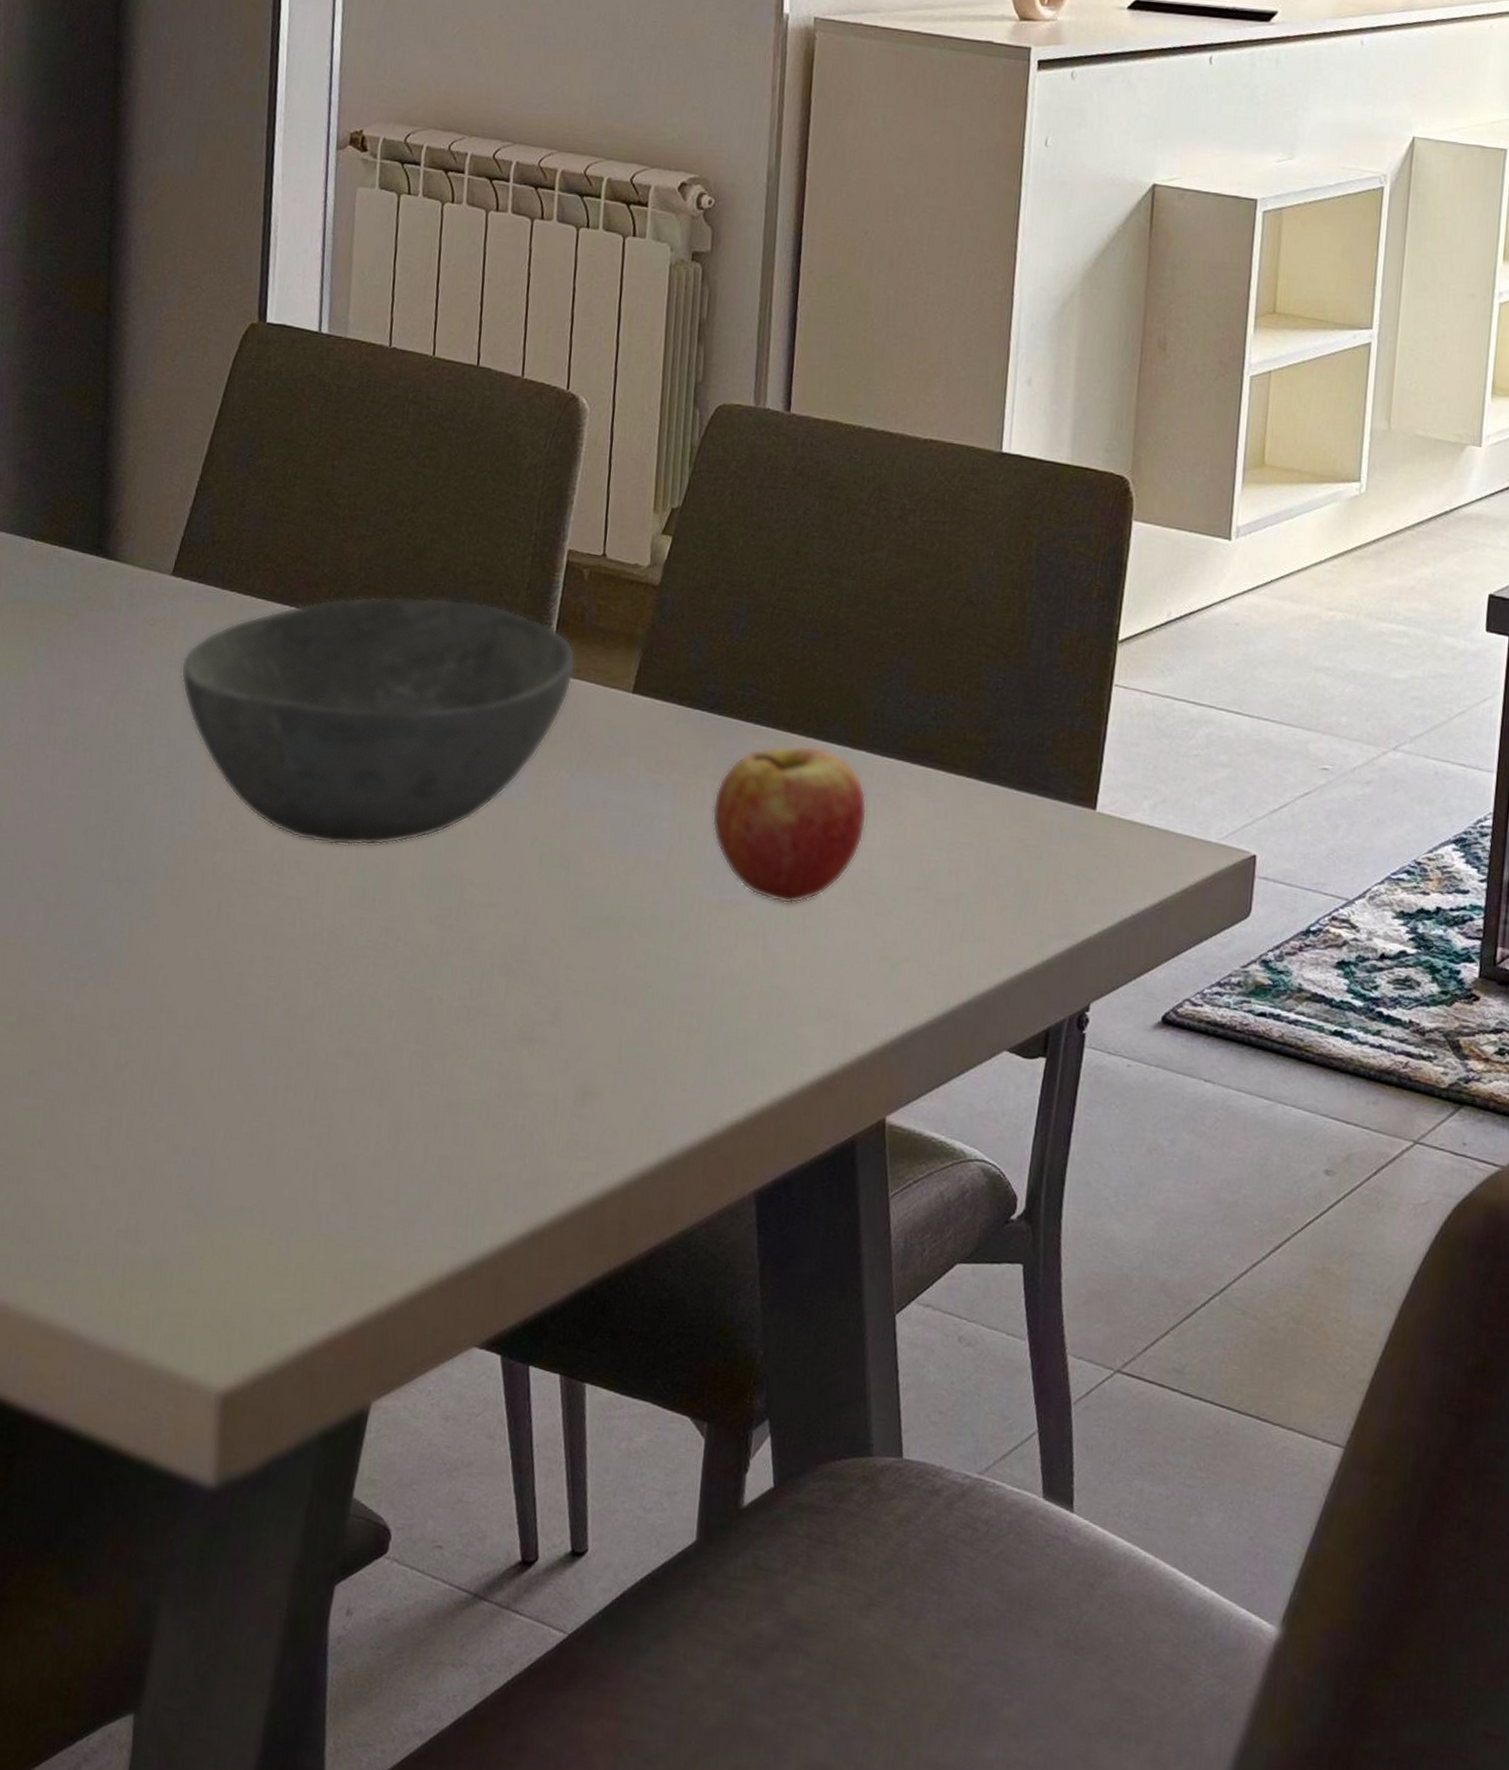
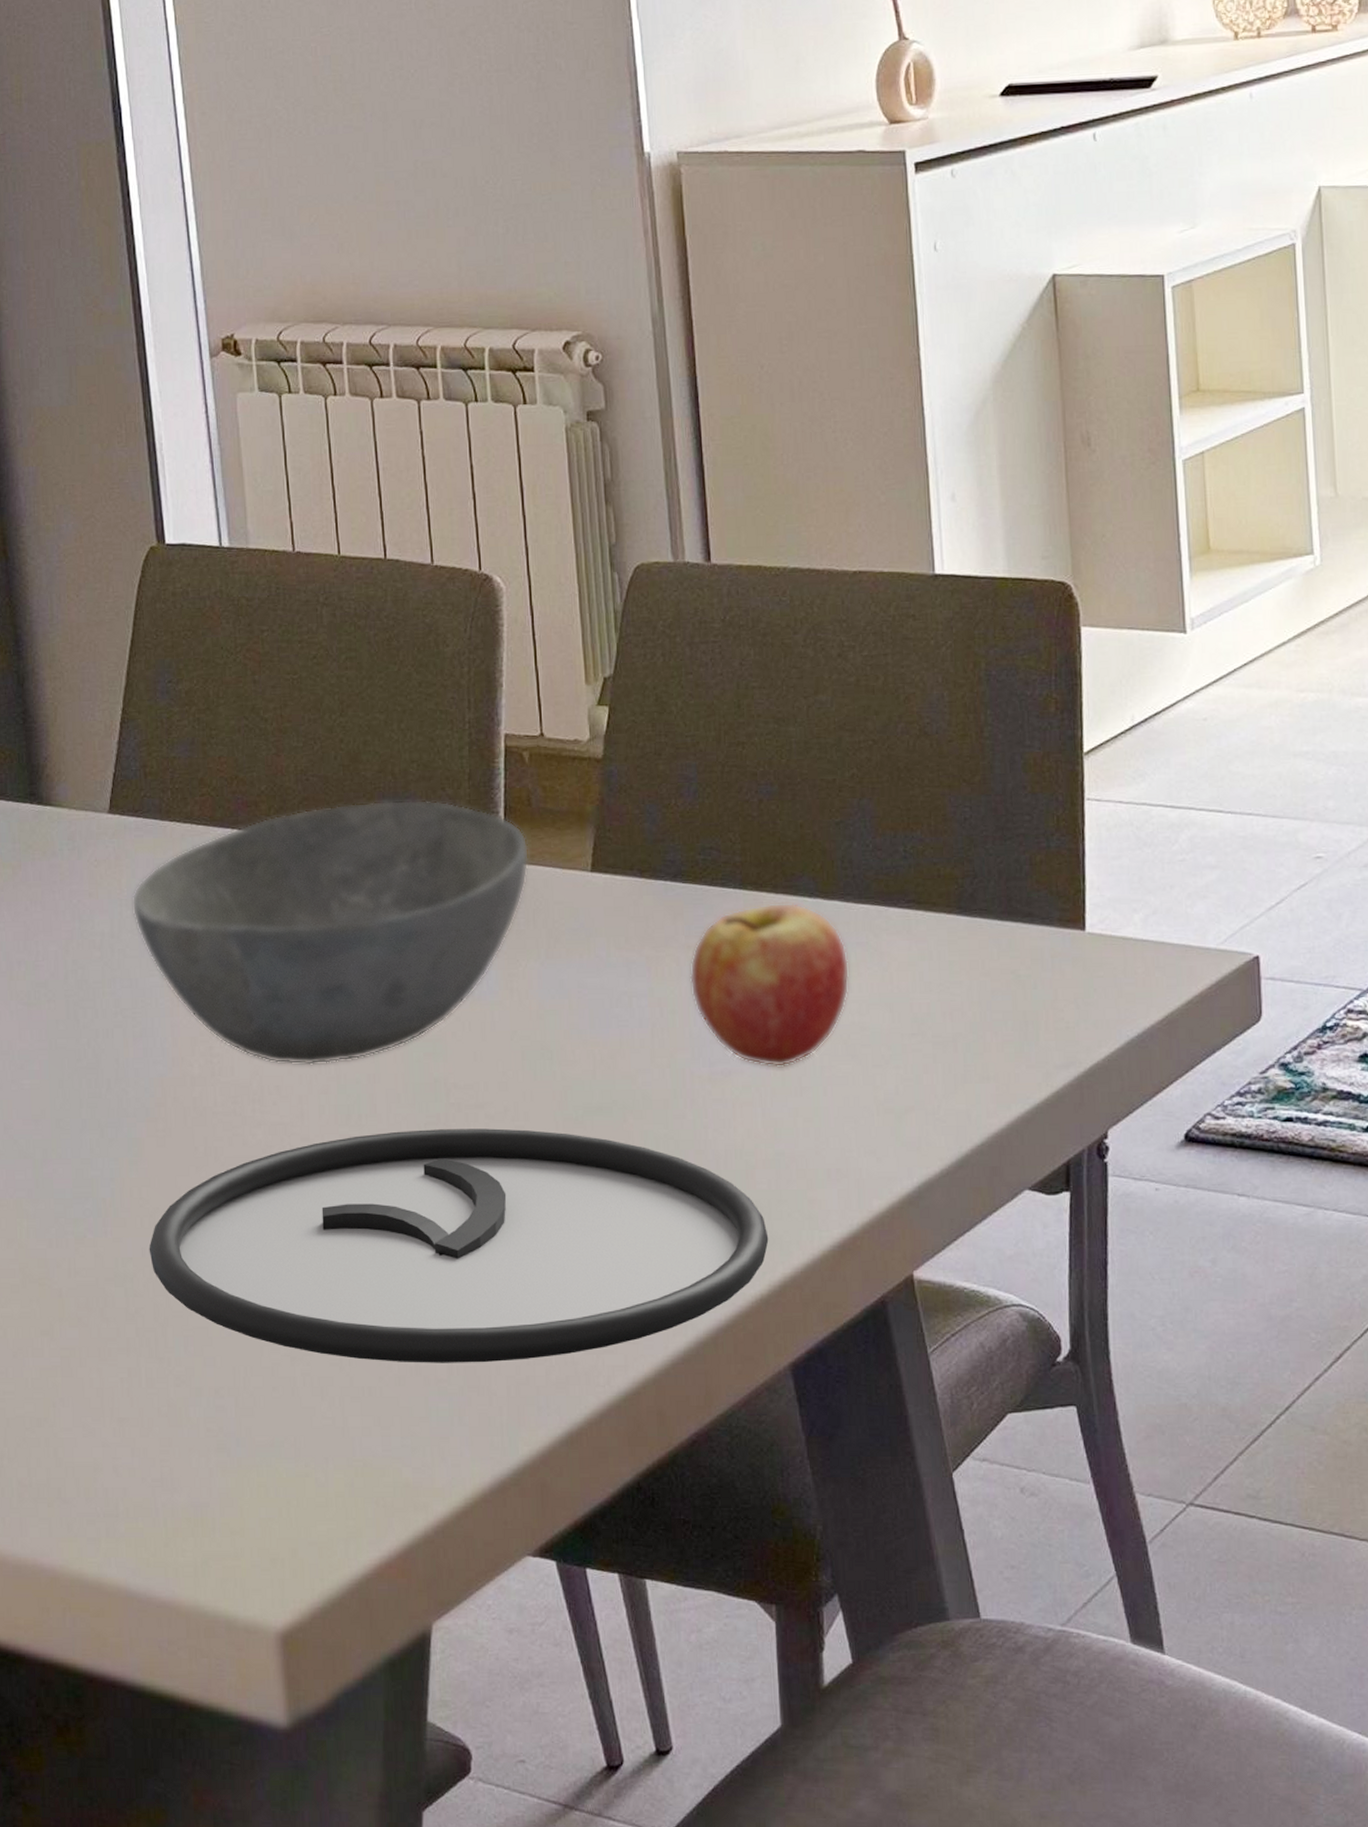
plate: none [147,919,752,1157] -> present [149,1128,769,1363]

